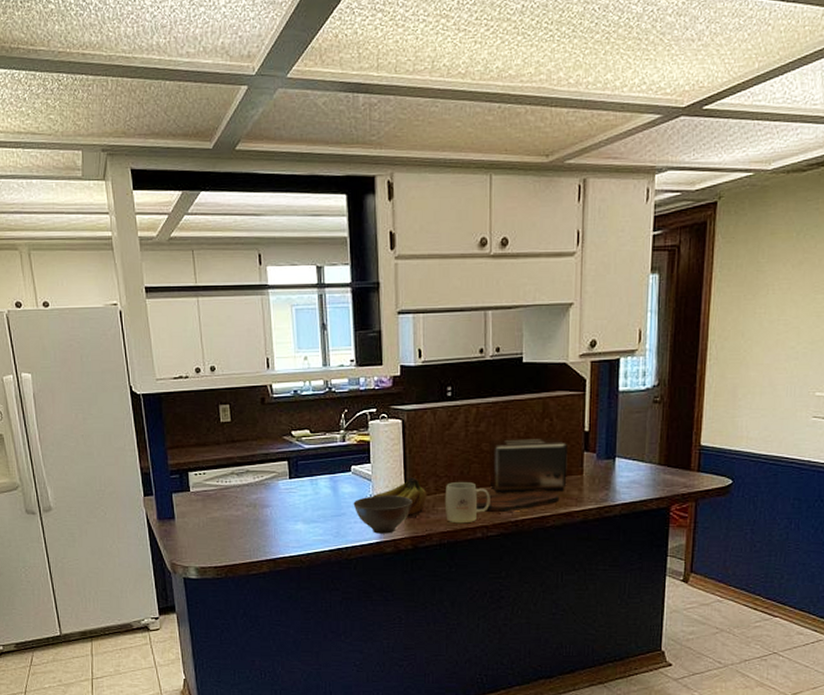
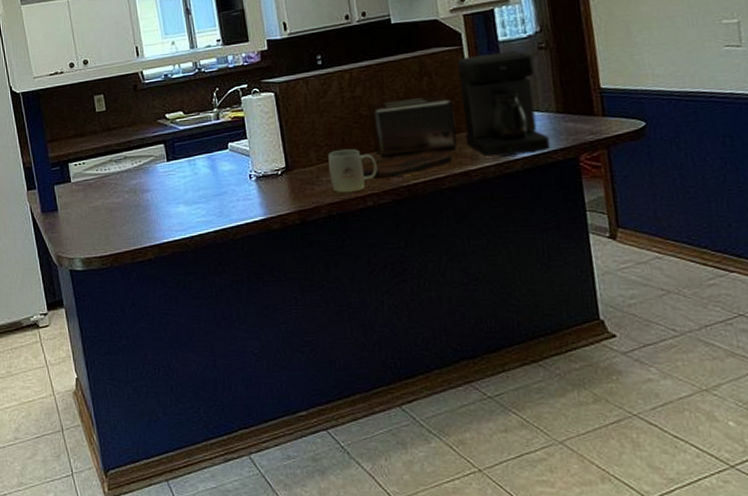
bowl: present [353,496,413,534] -> none [233,169,295,211]
fruit: present [373,477,427,518] -> none [253,149,310,192]
coffee maker: none [574,401,648,500] -> present [457,50,551,157]

